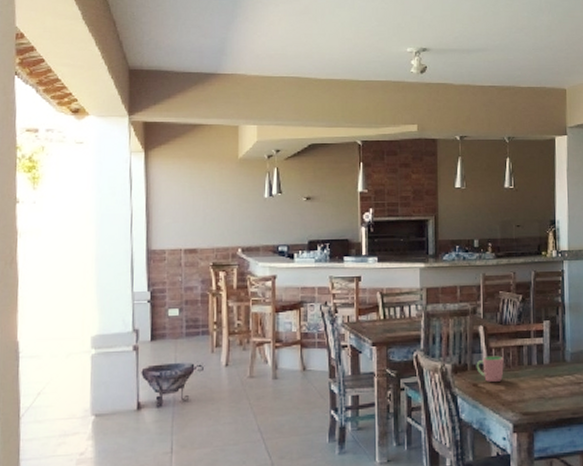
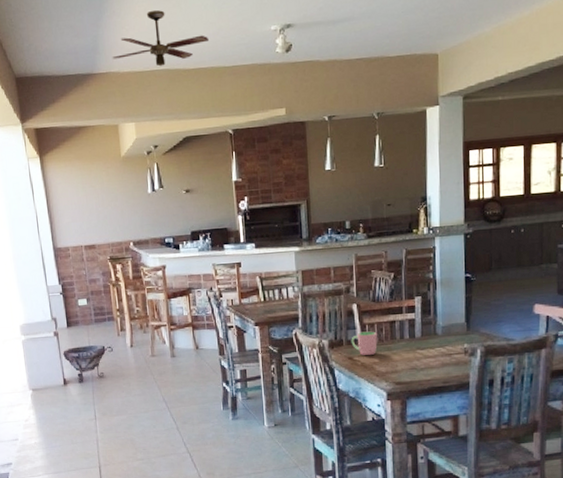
ceiling fan: none [239,20,344,74] -> present [112,9,210,67]

